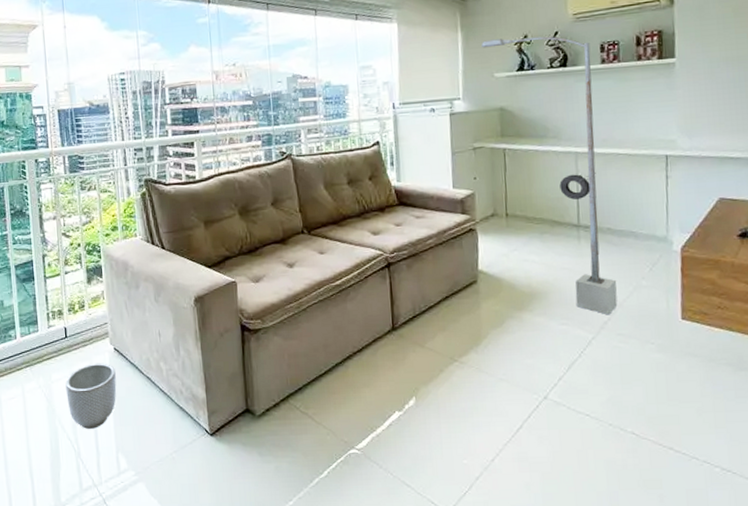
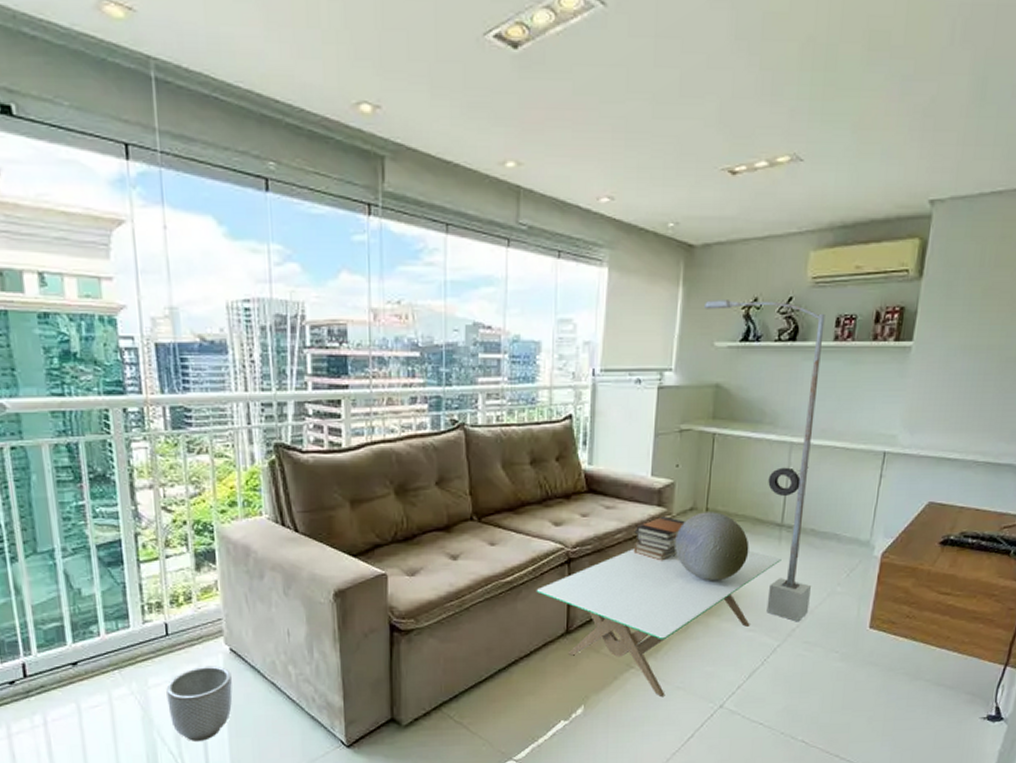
coffee table: none [363,250,583,388] -> present [537,549,782,696]
book stack: none [443,222,488,263] -> present [633,516,685,561]
decorative sphere: none [481,216,551,279] -> present [675,512,749,581]

